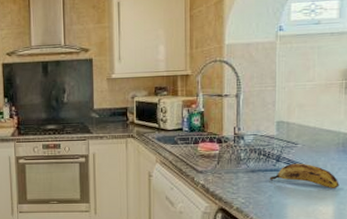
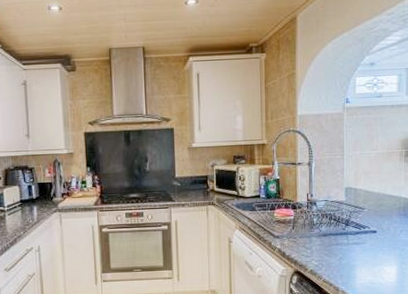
banana: present [269,163,339,189] -> none [339,226,401,251]

